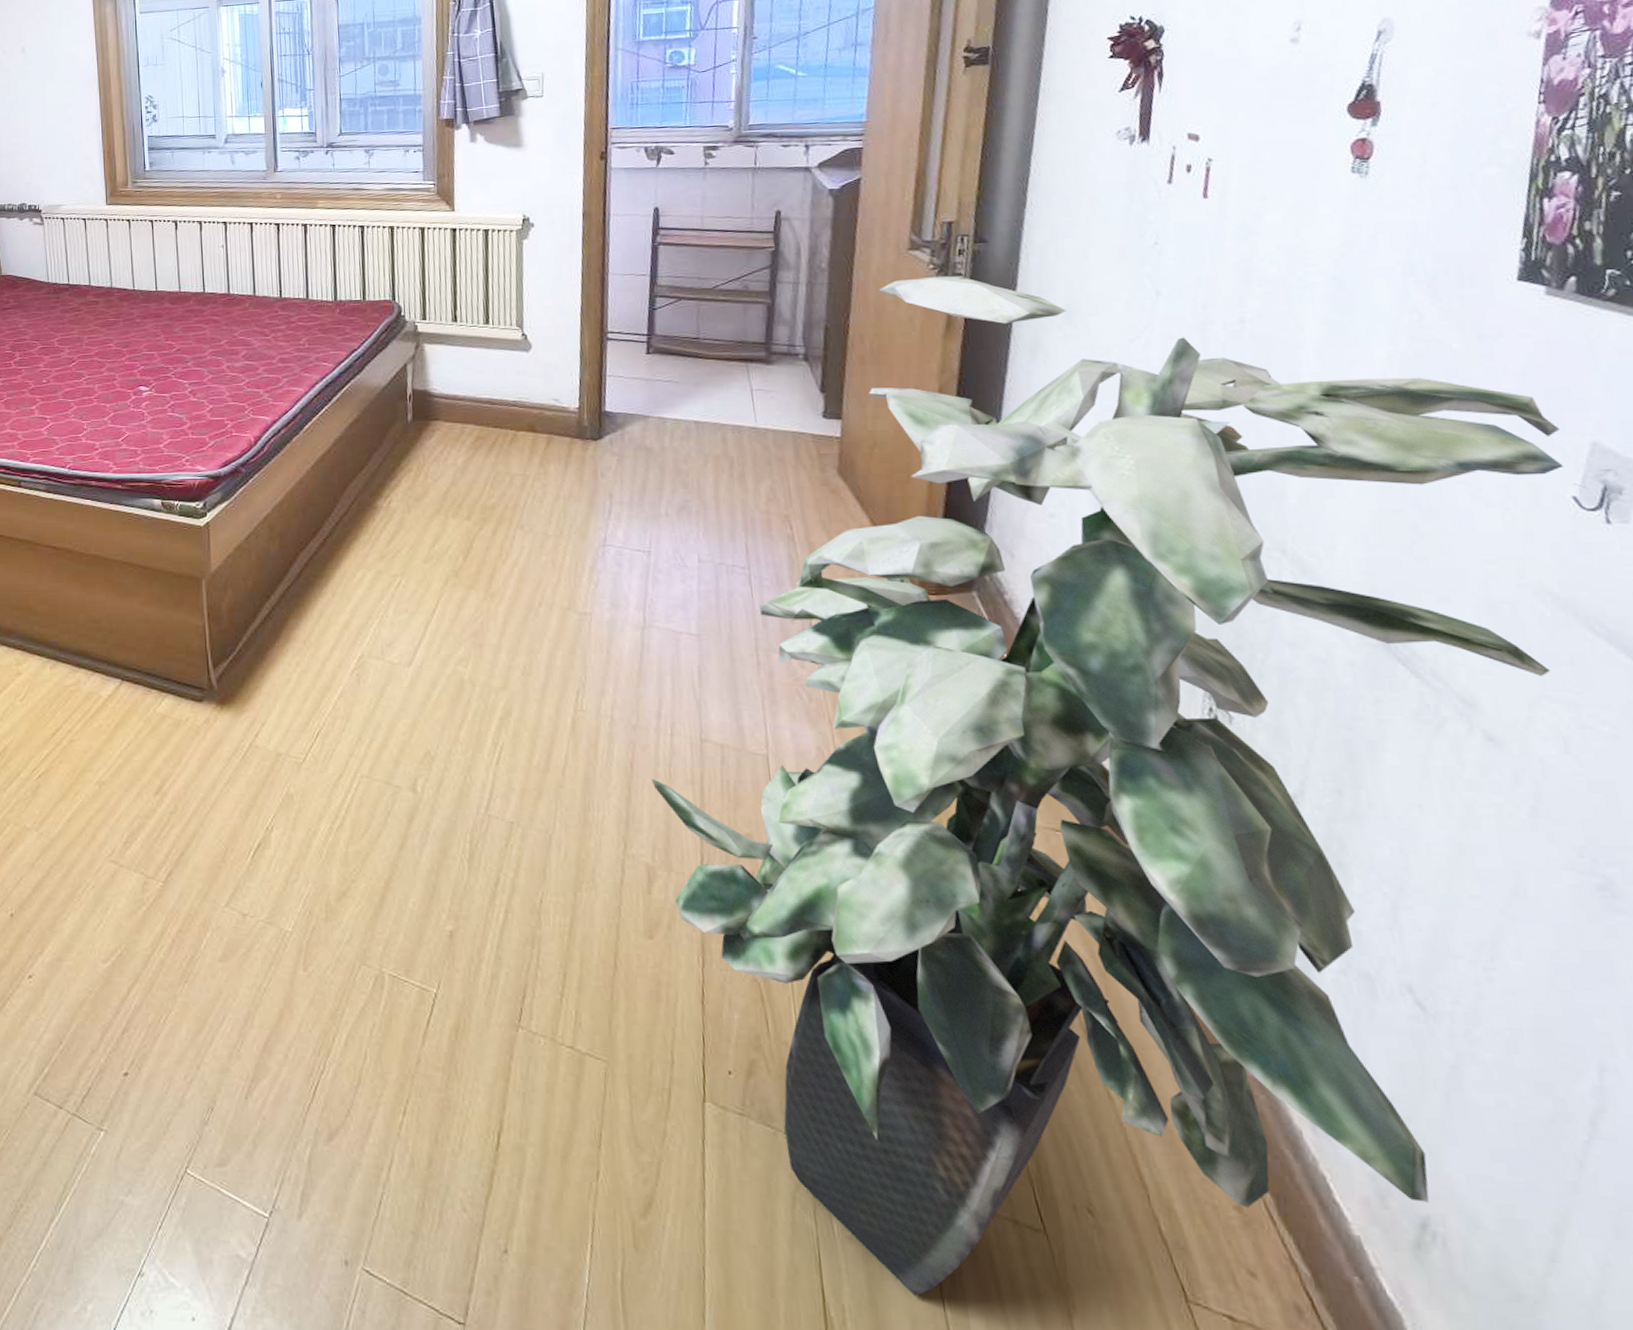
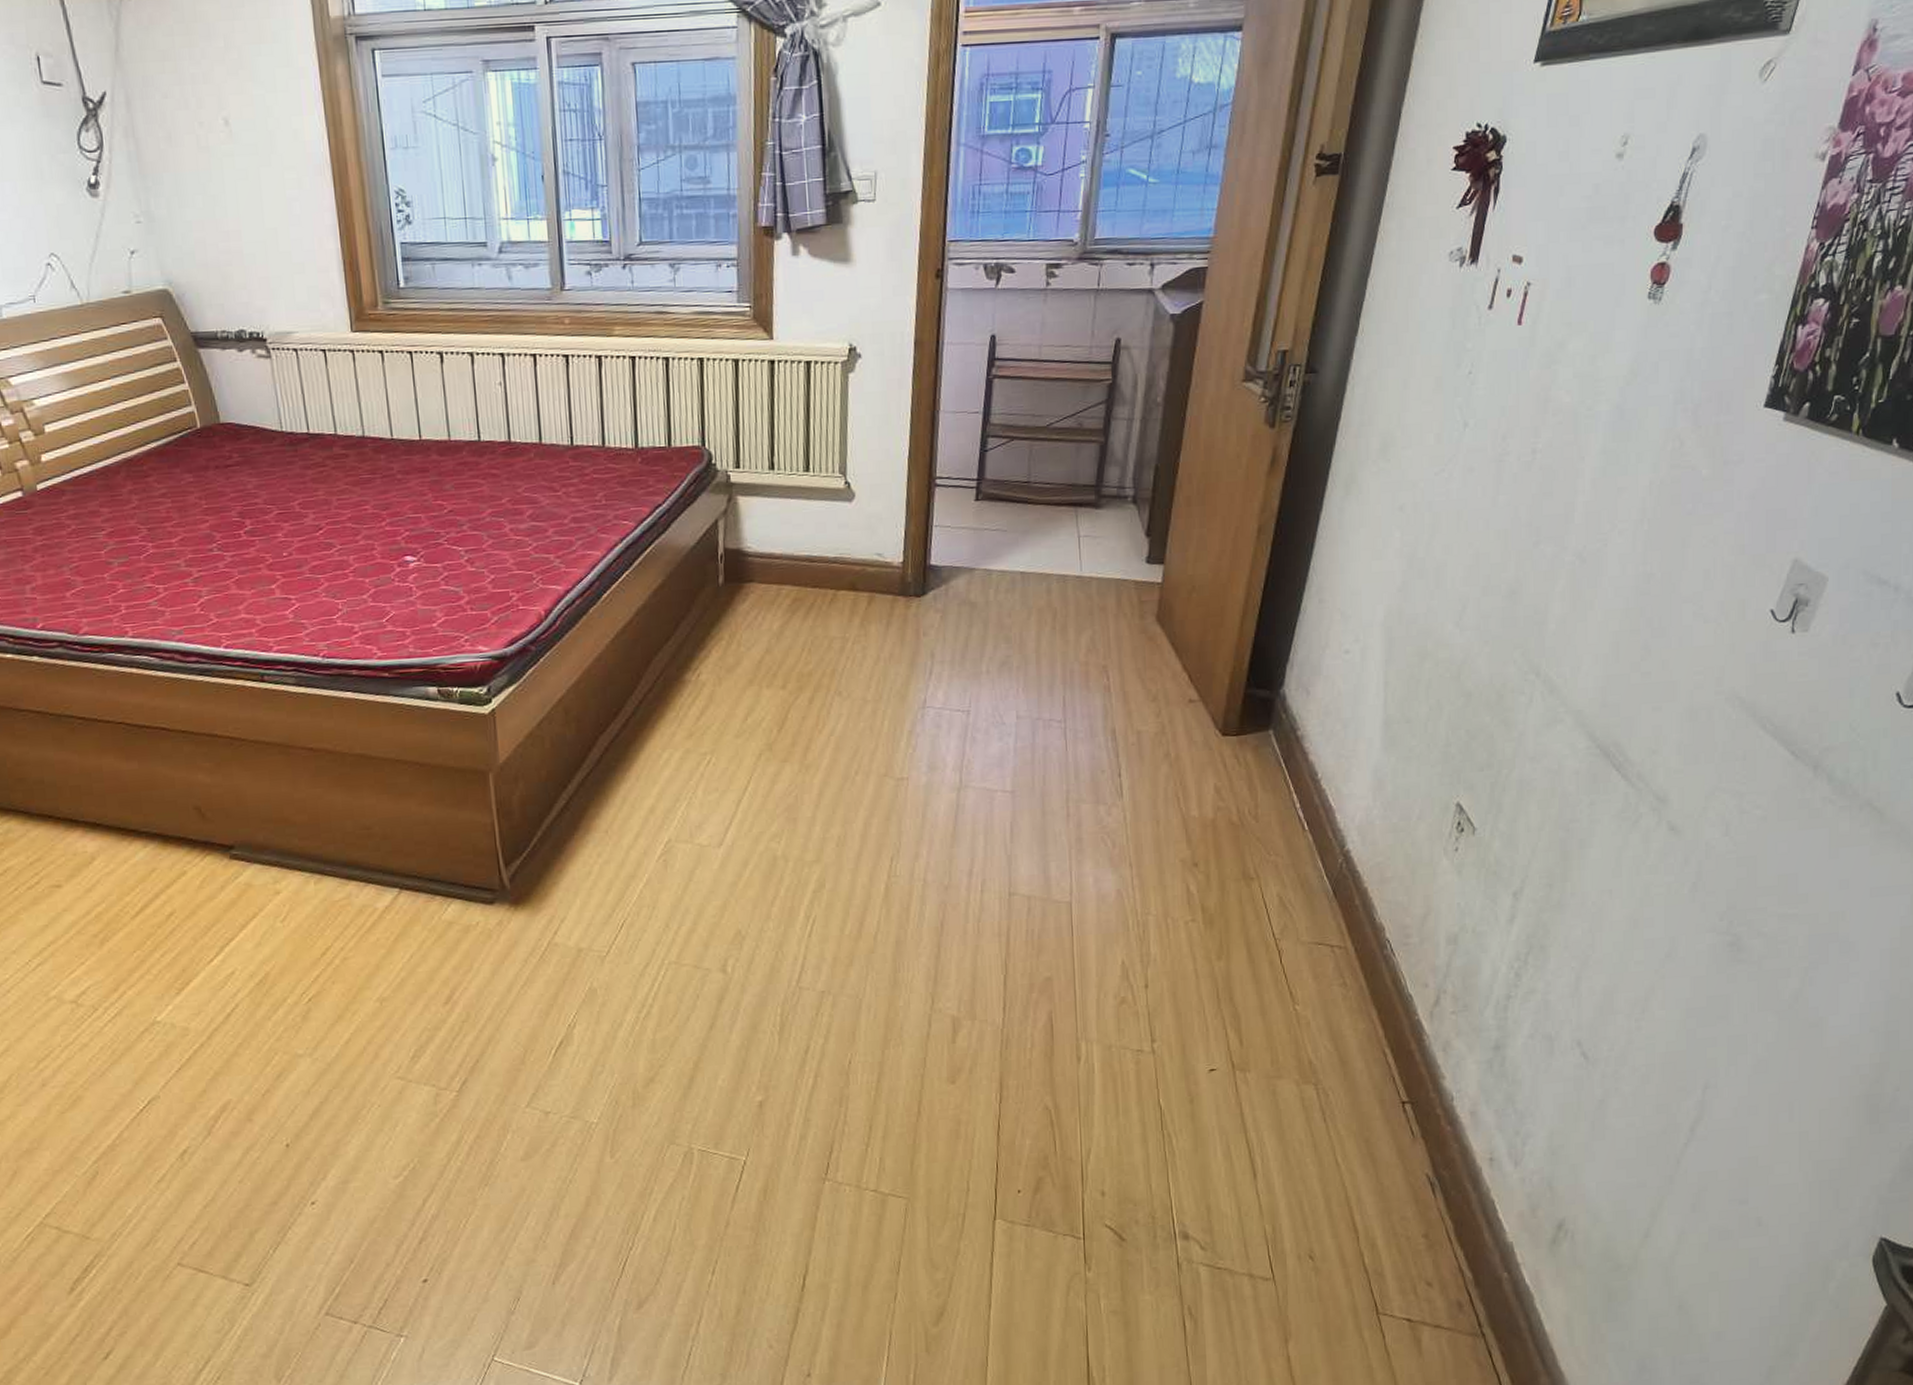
indoor plant: present [651,275,1586,1297] -> none [960,408,1782,1349]

